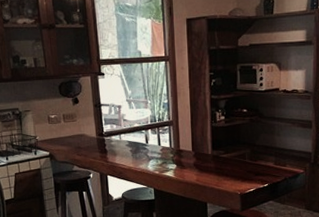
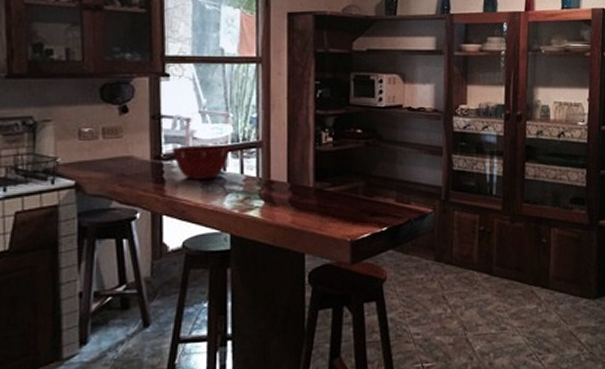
mixing bowl: none [109,124,151,150] -> present [171,144,231,180]

